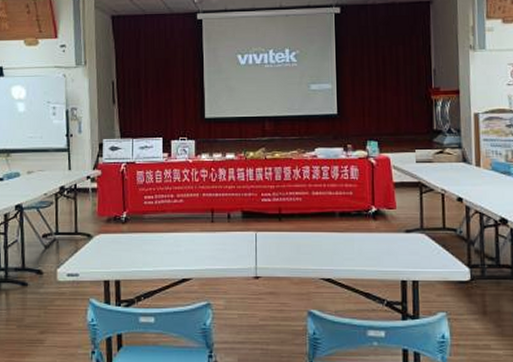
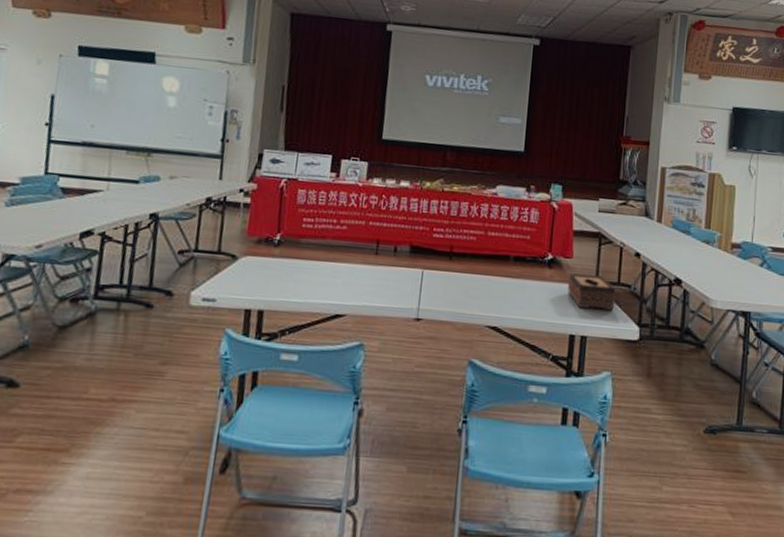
tissue box: none [394,223,443,254] -> present [568,273,616,311]

